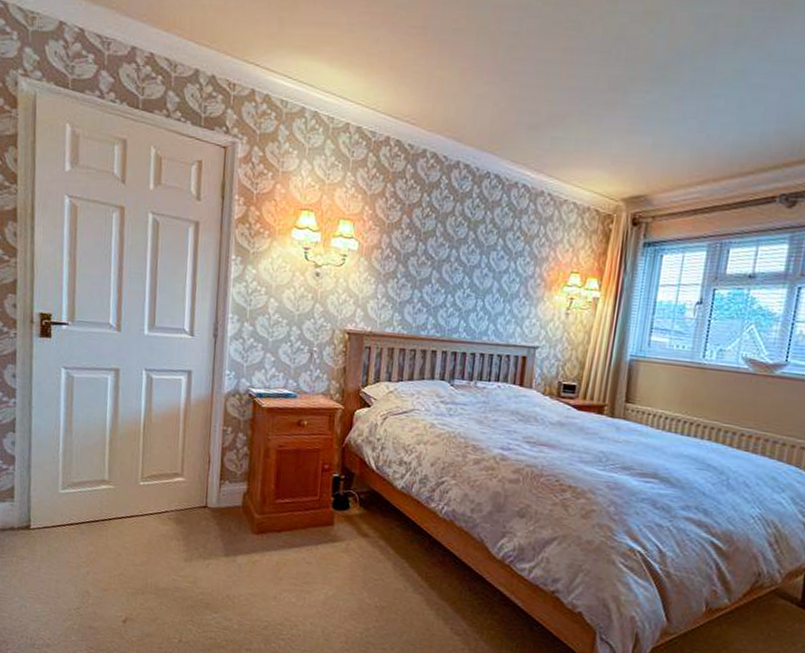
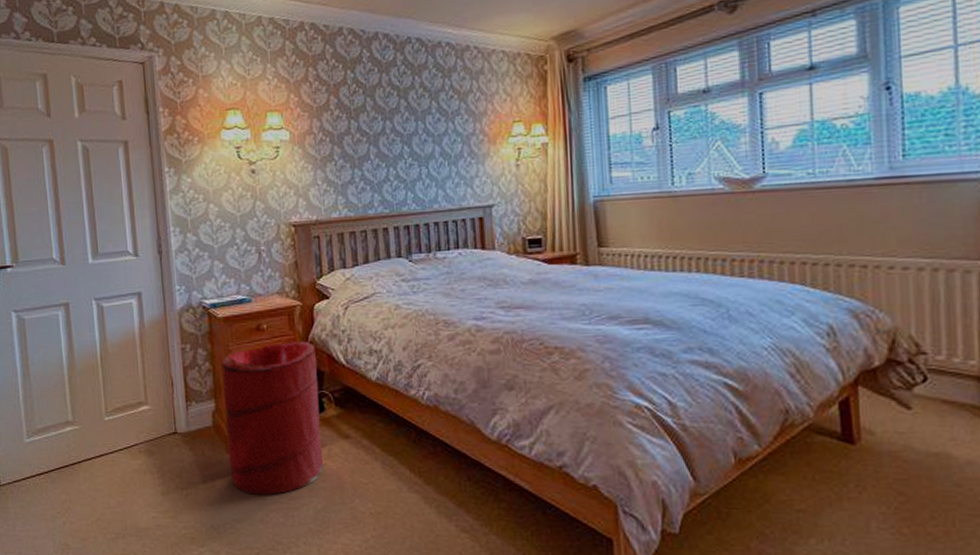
laundry hamper: none [252,439,350,578] -> present [221,340,324,496]

